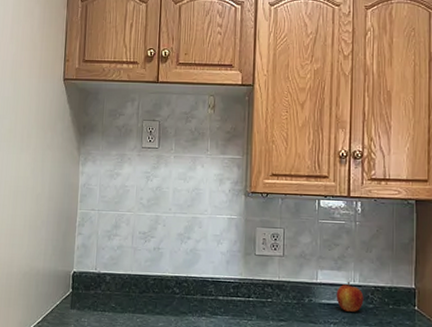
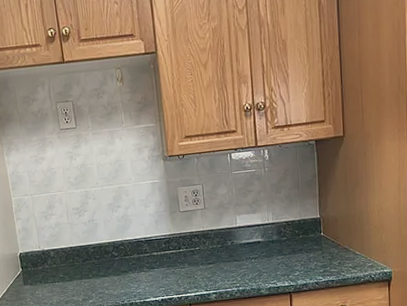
apple: present [336,281,364,312] -> none [253,221,278,247]

